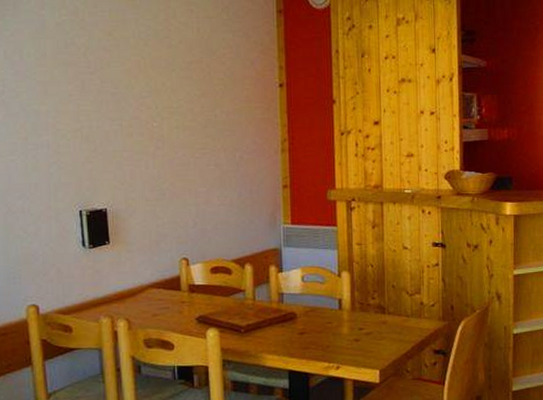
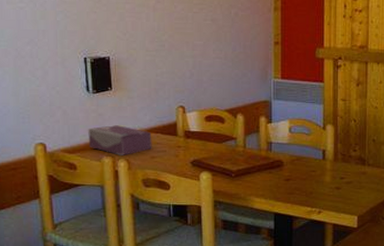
tissue box: none [84,282,154,315] -> present [88,125,152,155]

